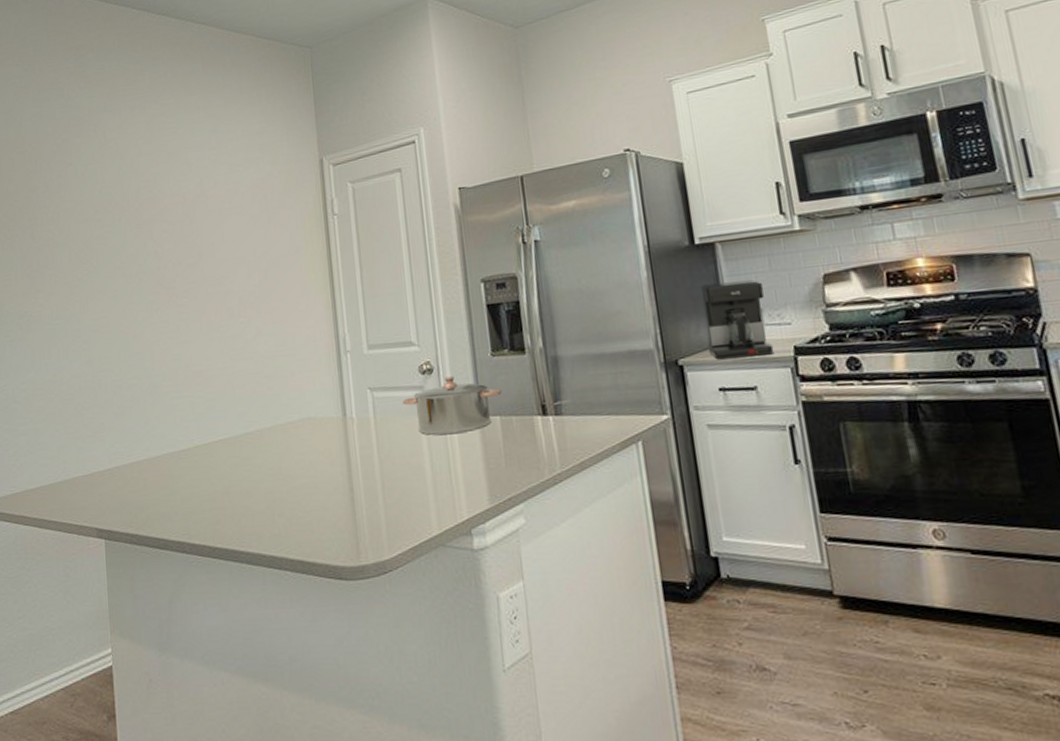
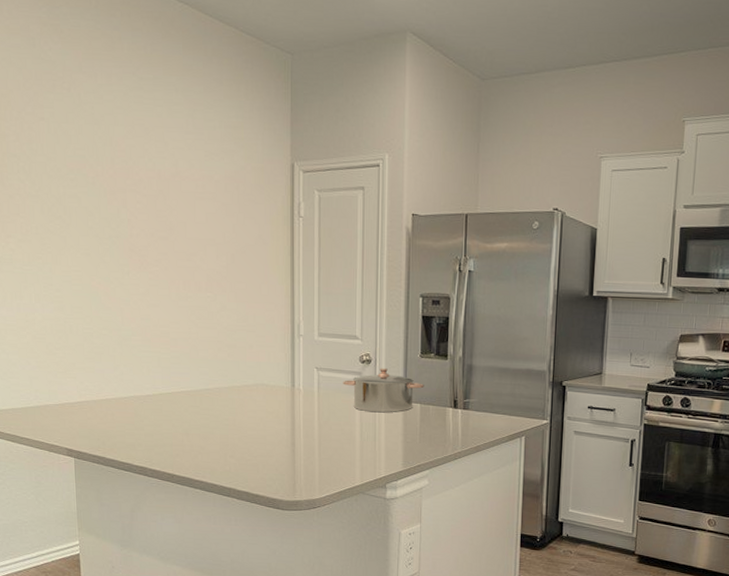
coffee maker: present [701,279,774,360] -> none [586,328,635,388]

